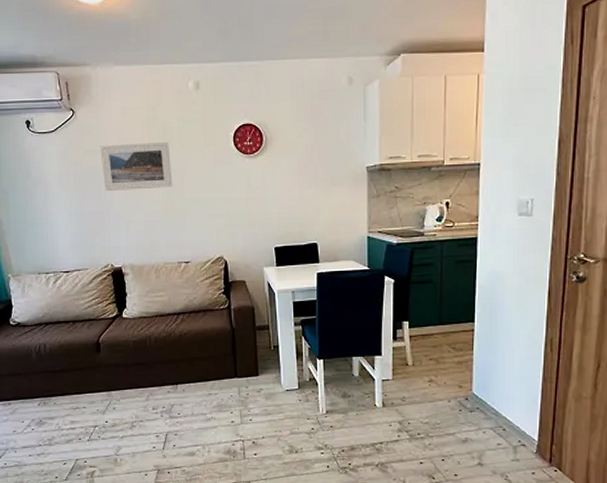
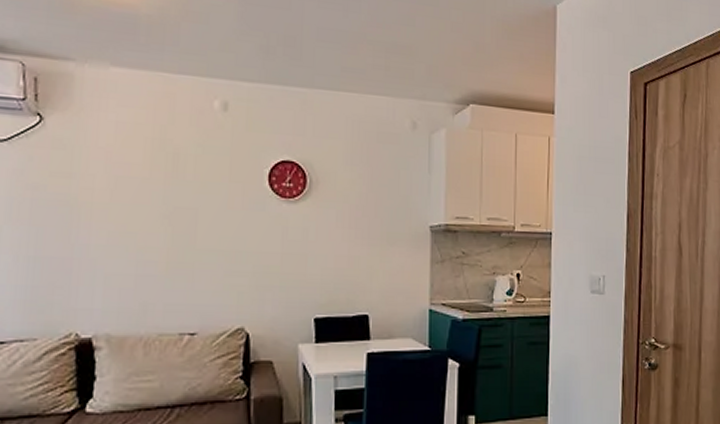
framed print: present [100,142,173,192] -> none [76,167,181,232]

